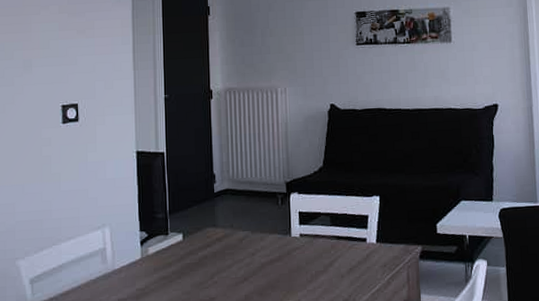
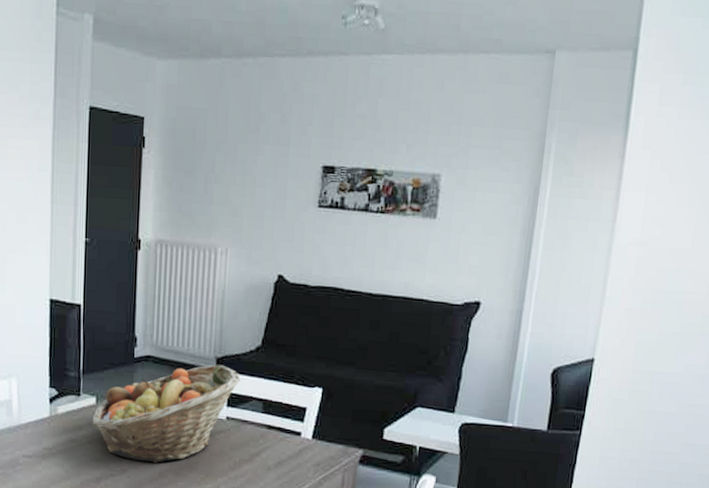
fruit basket: none [180,188,309,288] -> present [92,364,241,463]

